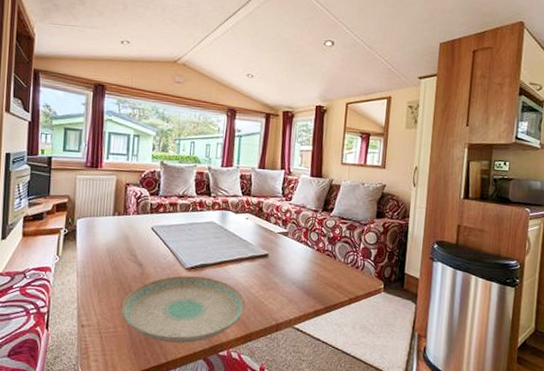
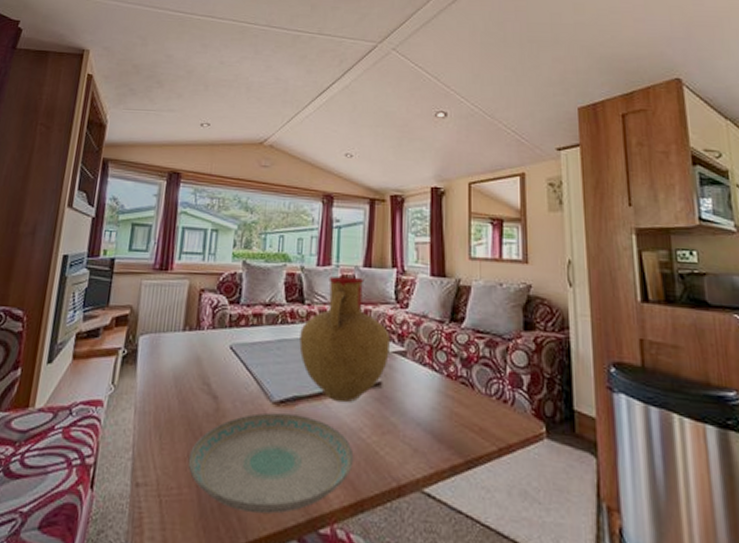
vase: none [206,175,276,269] -> present [299,275,390,403]

